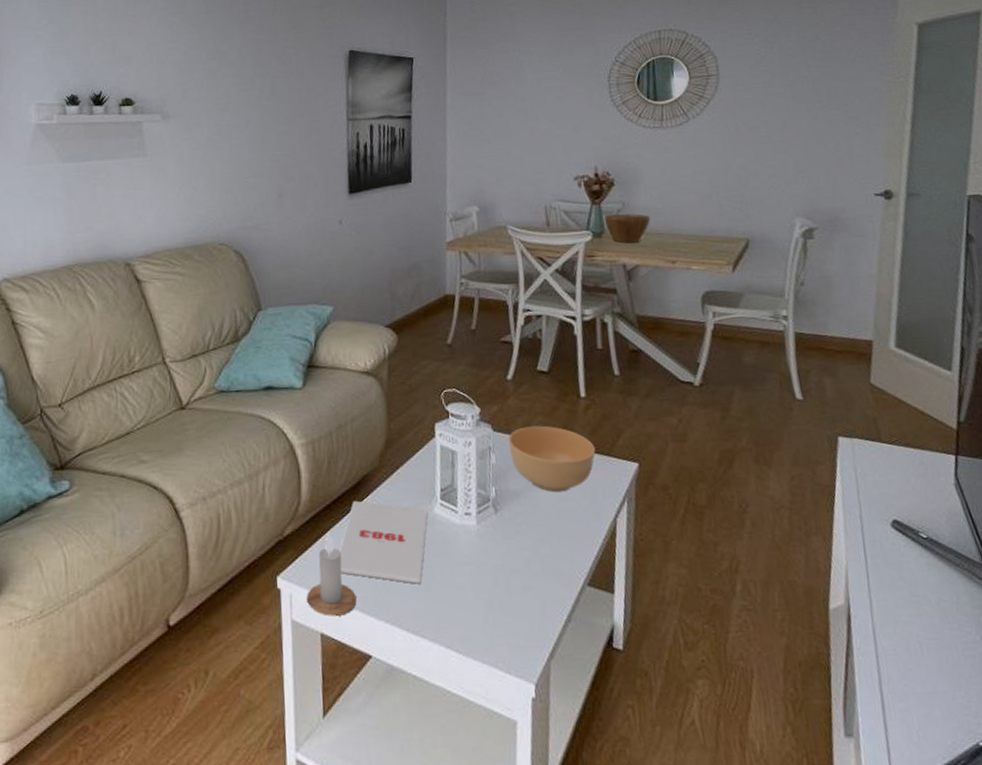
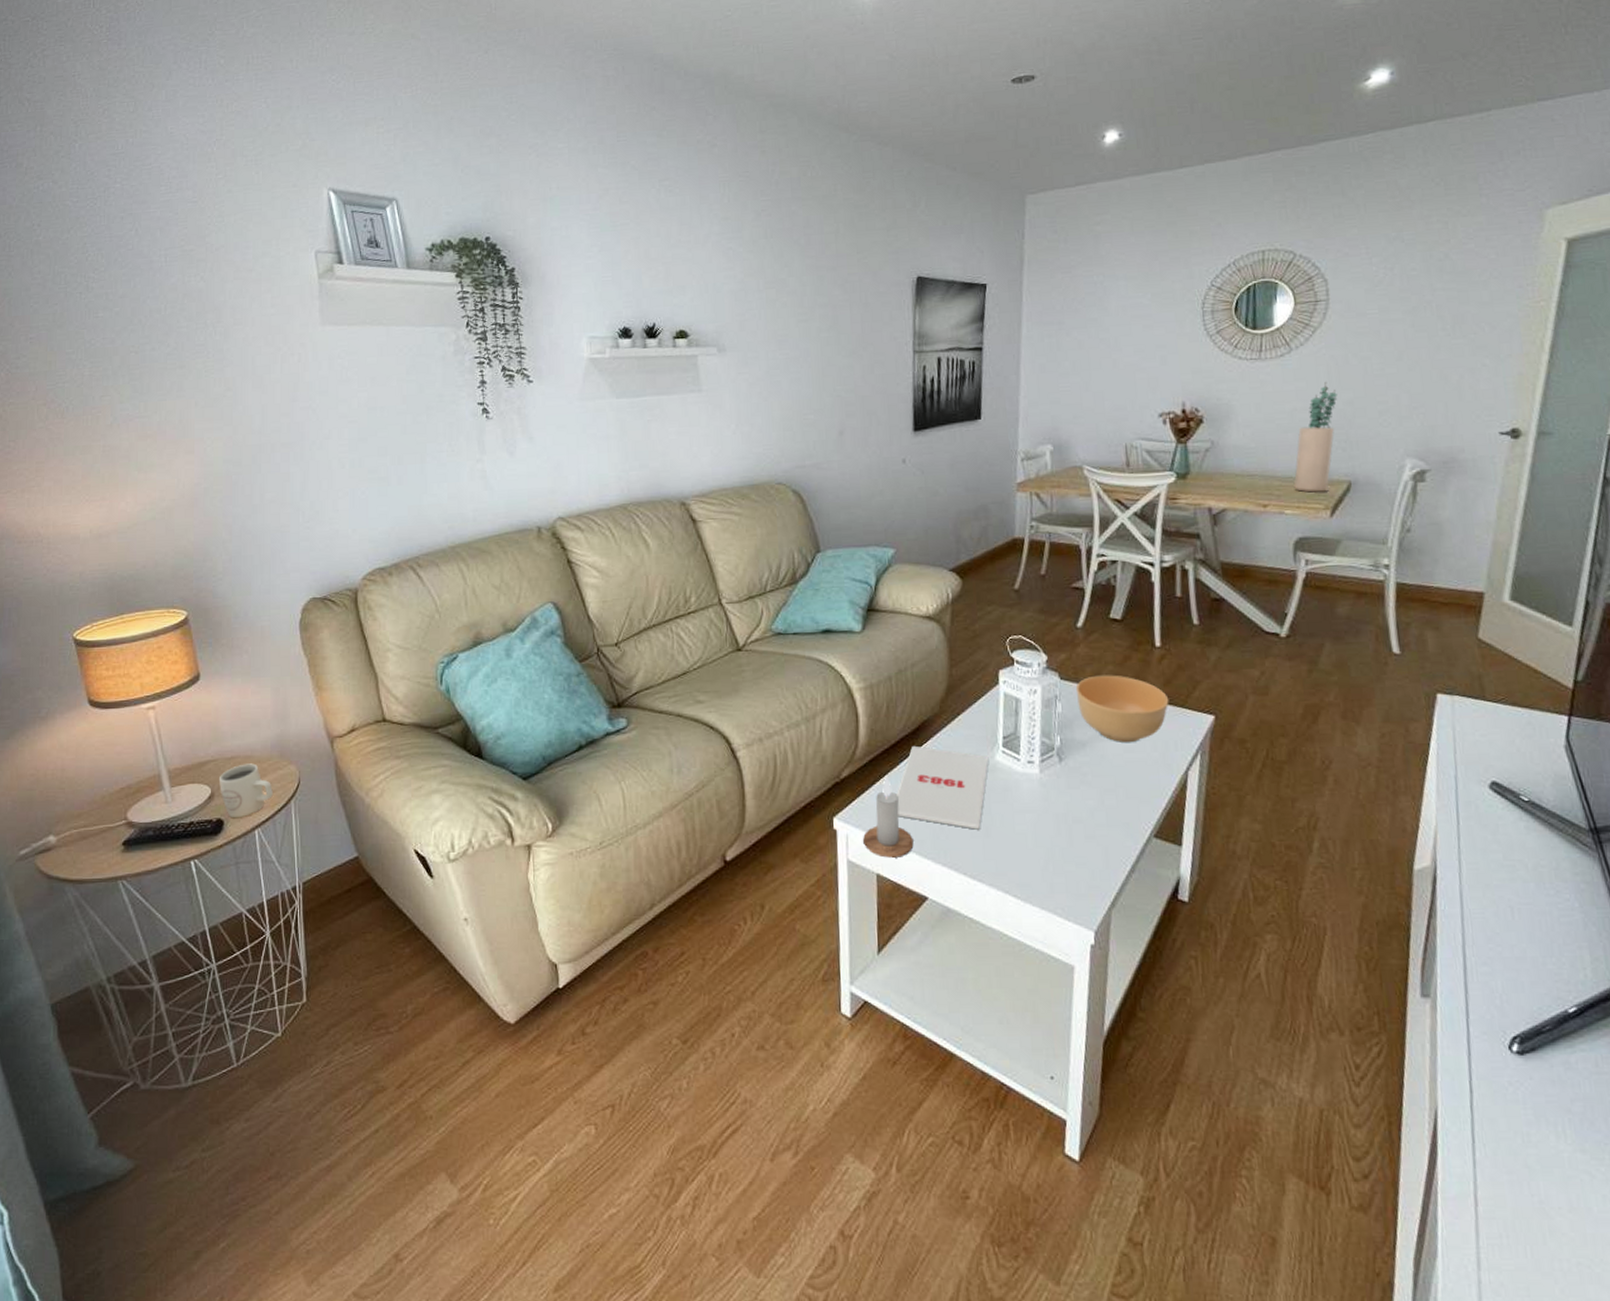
bowl: present [604,213,651,244] -> none [1190,453,1242,486]
vase: none [698,148,732,250] -> present [1293,382,1338,493]

